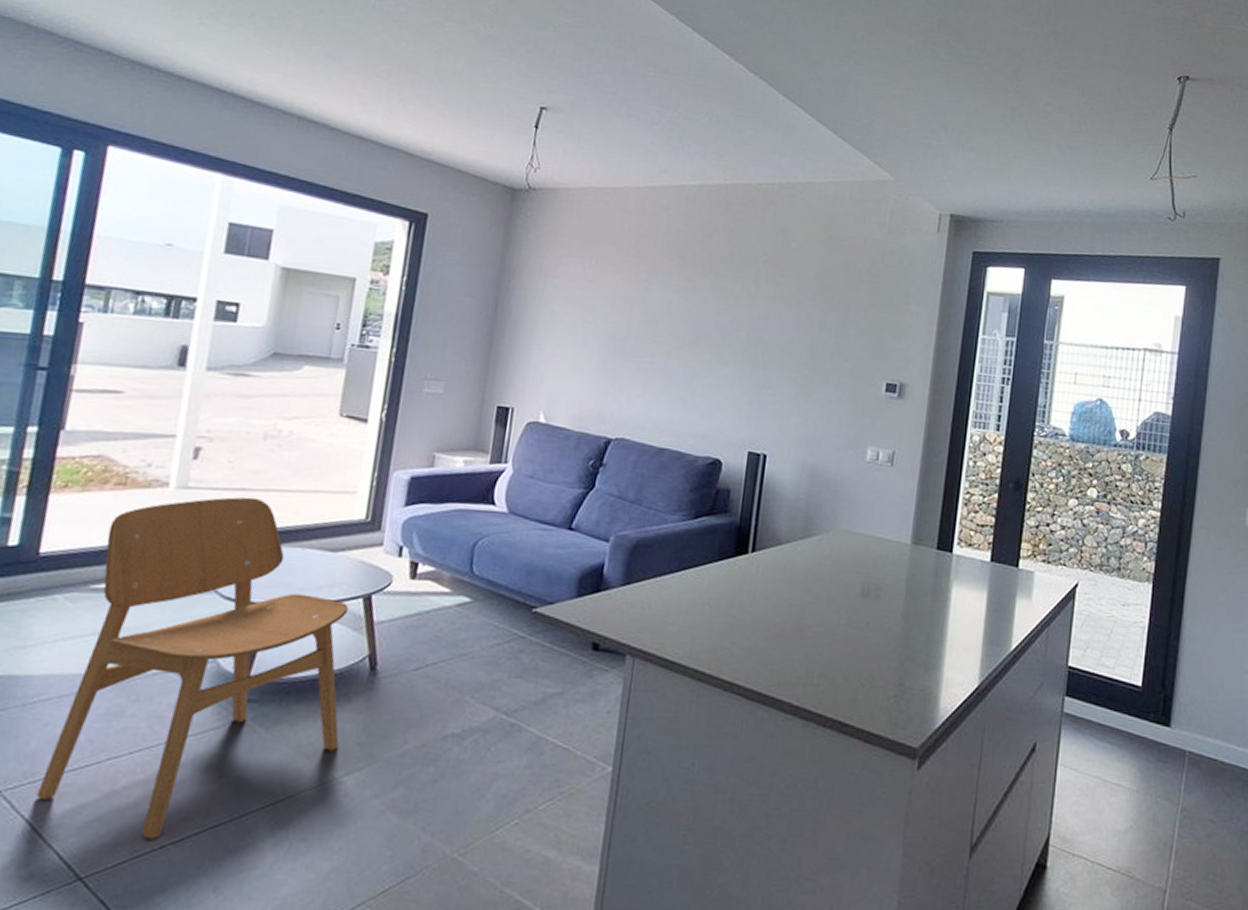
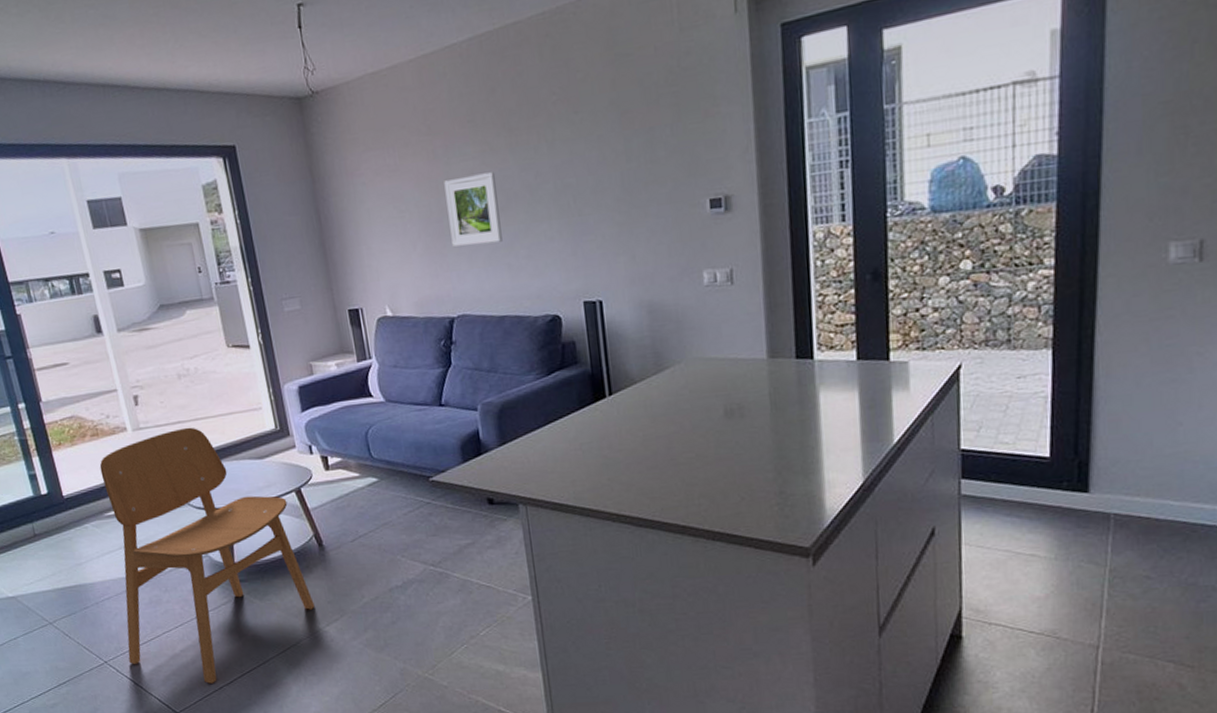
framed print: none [630,304,691,375] -> present [444,172,503,247]

